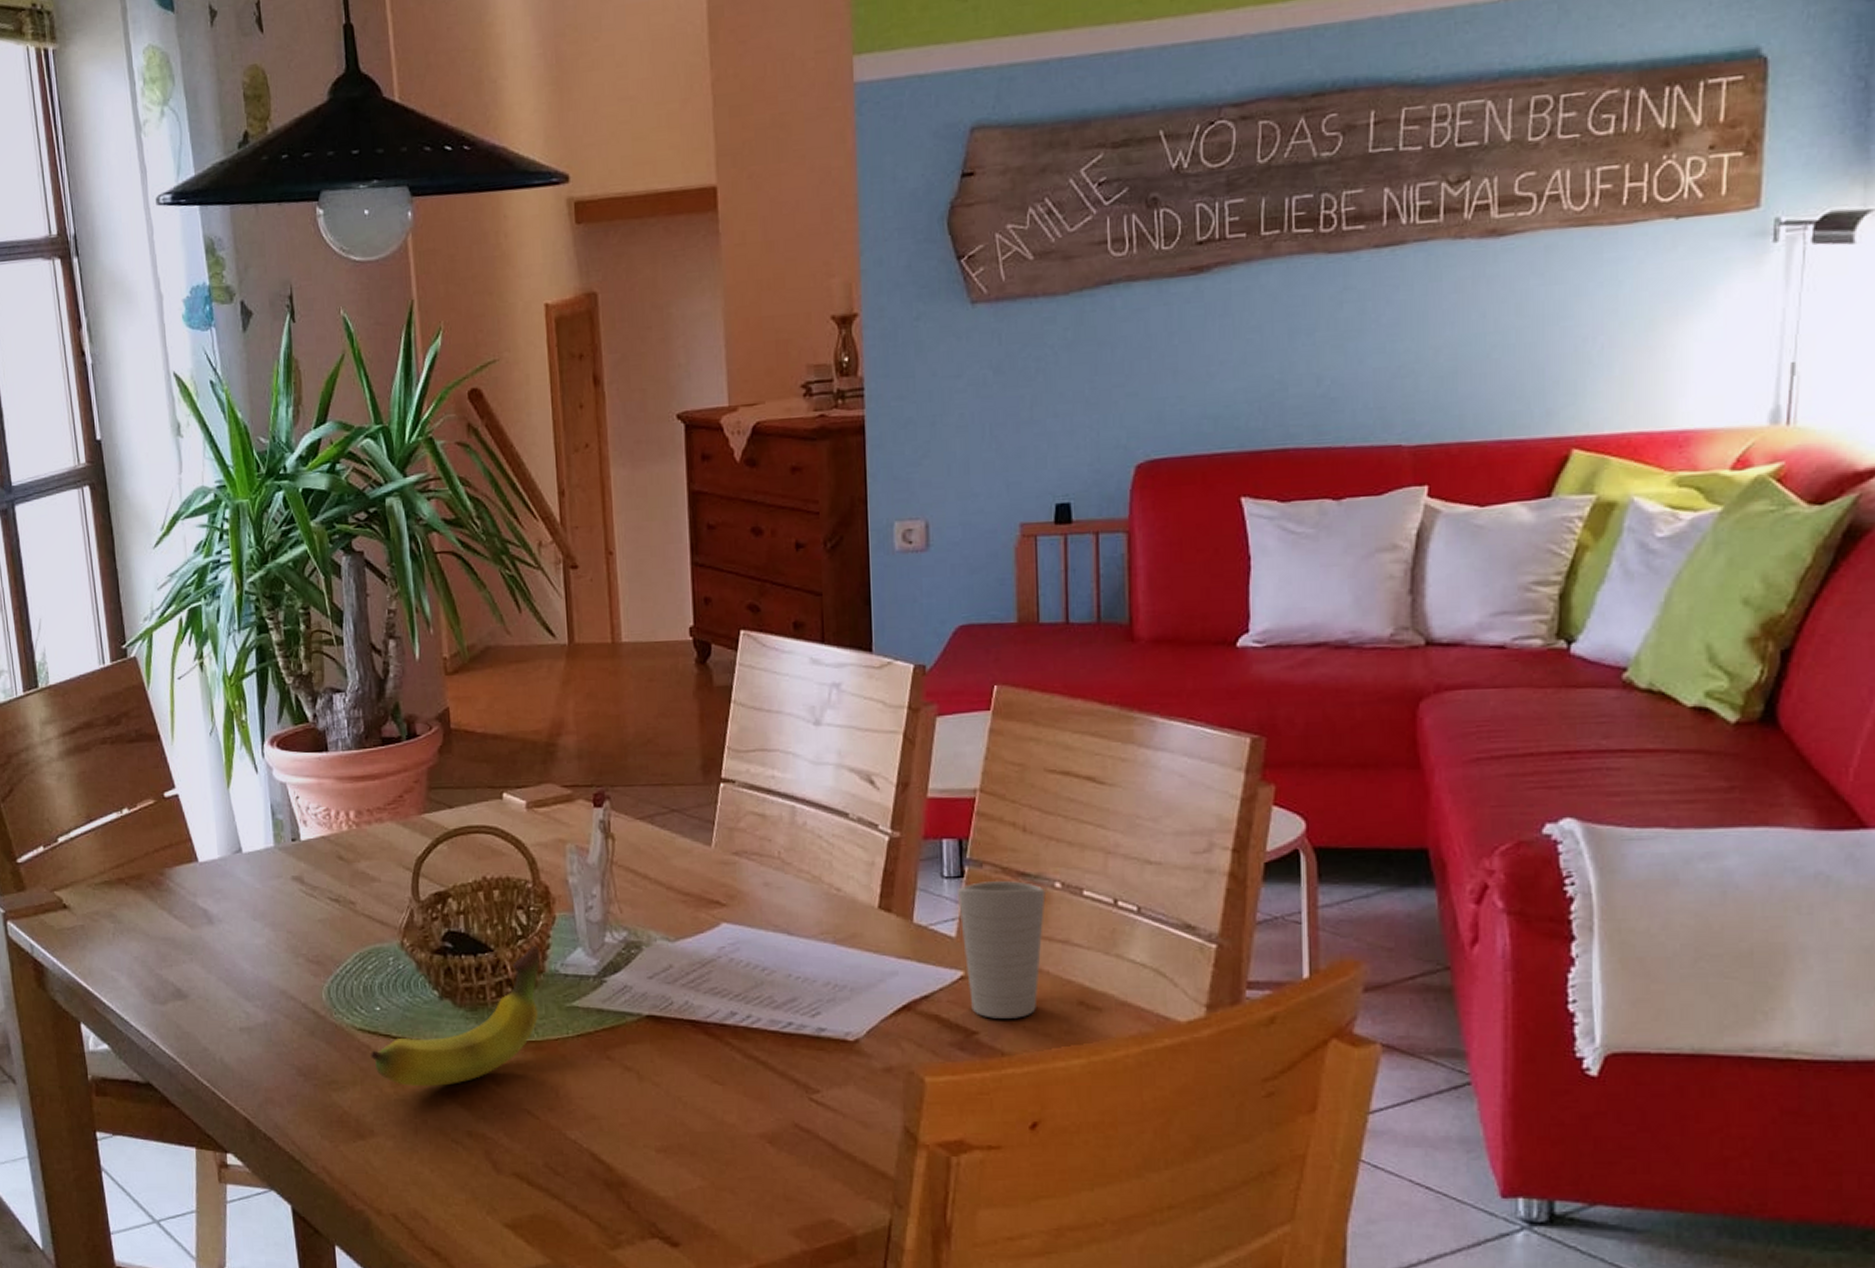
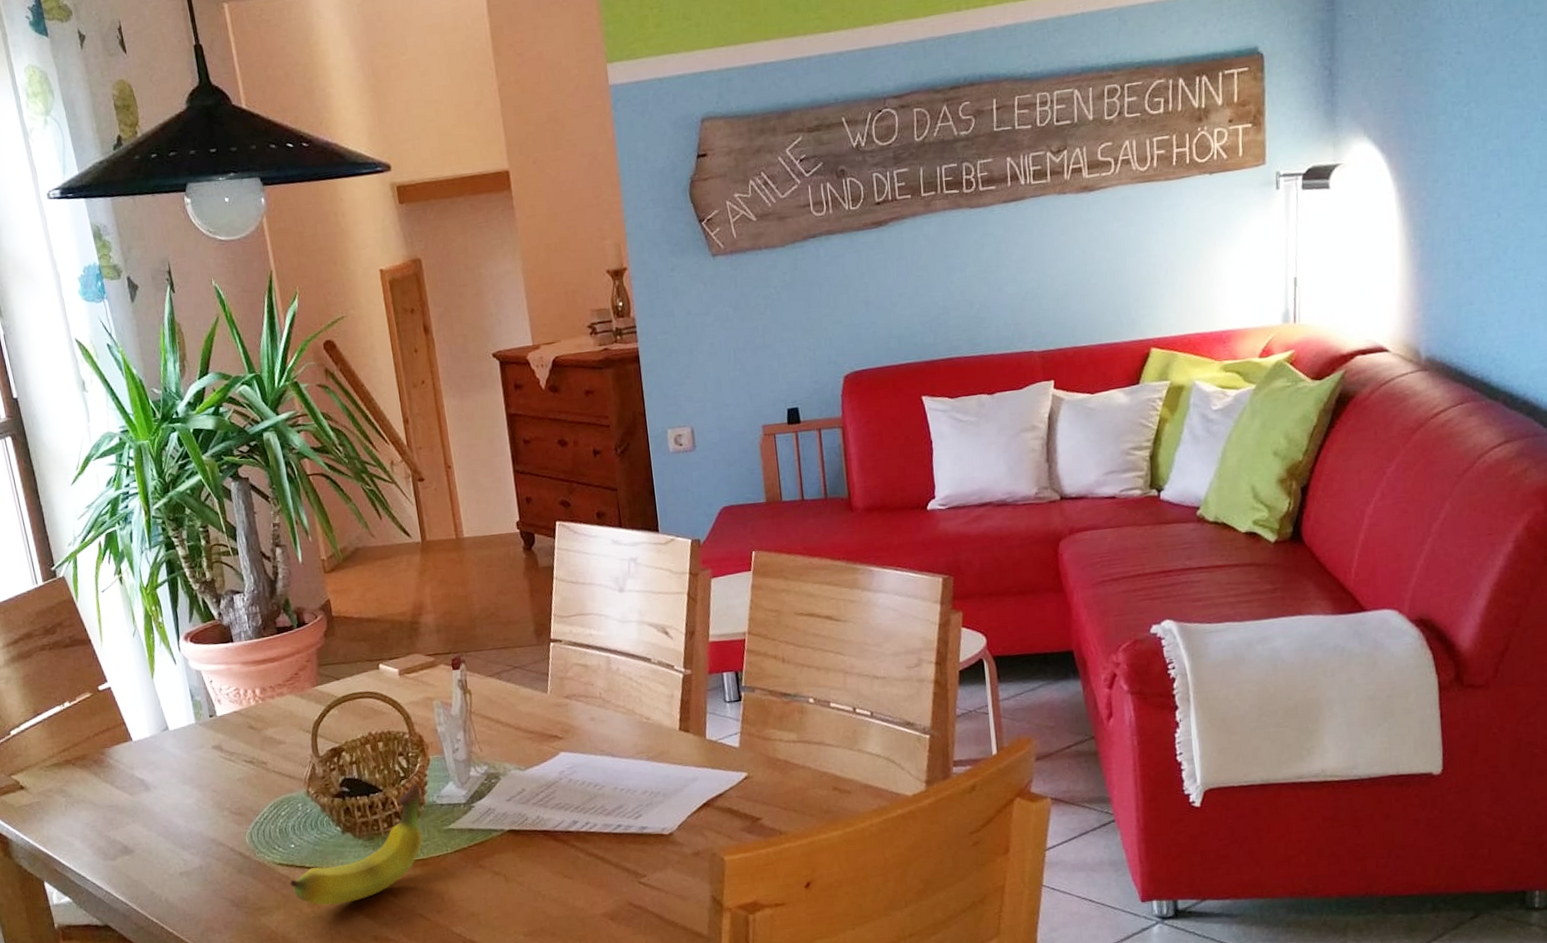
cup: present [958,881,1046,1019] -> none [738,700,803,807]

